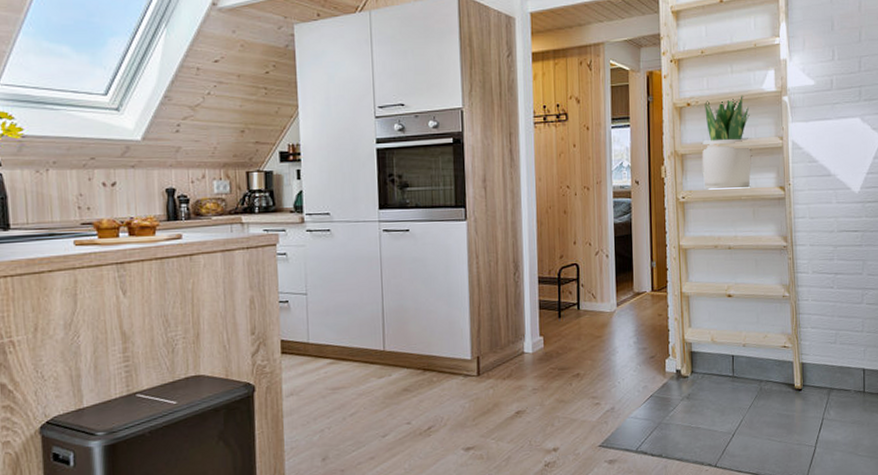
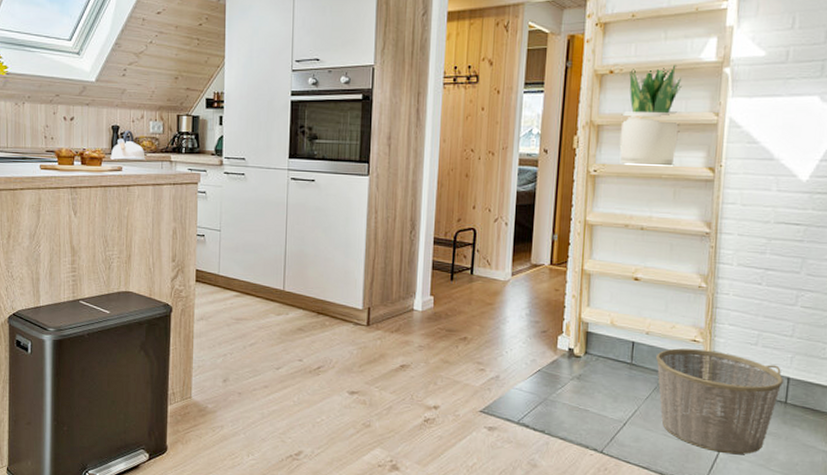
kettle: none [166,192,211,227] -> present [110,130,145,161]
basket: none [754,353,860,447] -> present [656,348,783,454]

